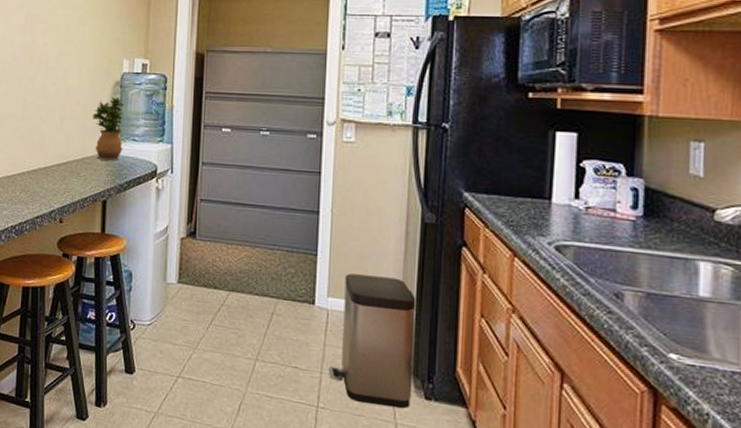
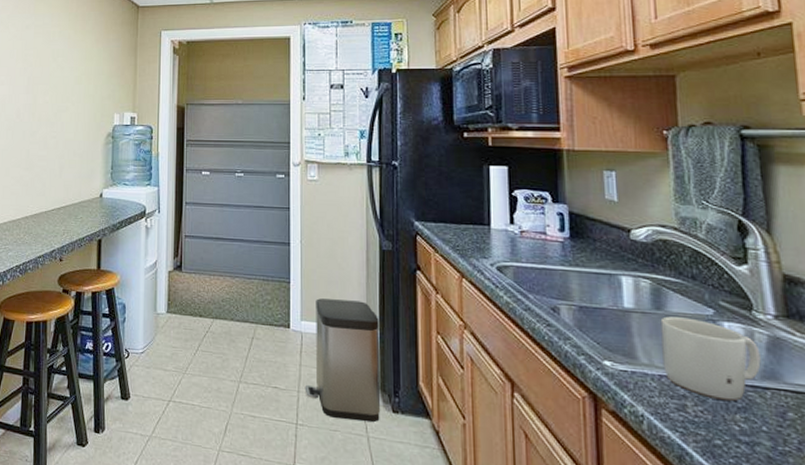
potted plant: present [92,97,125,161] -> none [88,147,116,204]

